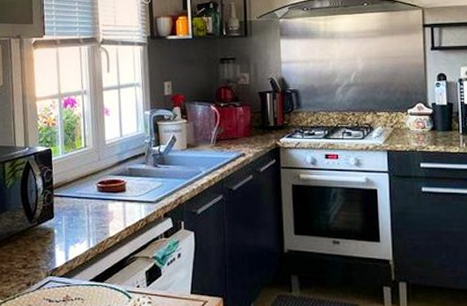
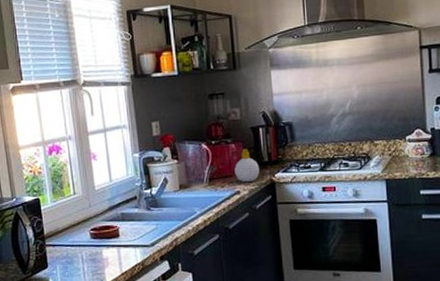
soap bottle: none [241,112,265,145] -> present [234,149,259,182]

